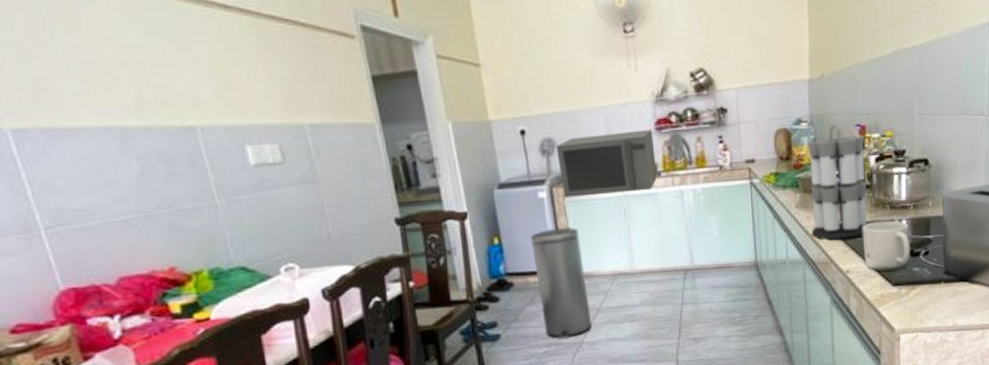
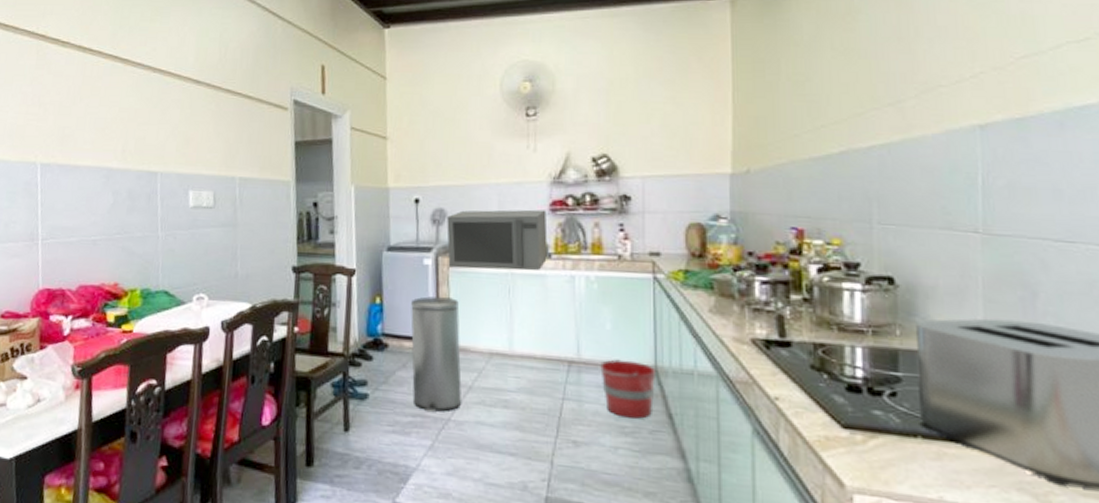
bucket: none [708,260,757,310] -> present [597,359,657,419]
spice rack: present [808,124,867,241] -> none [727,224,805,360]
mug: present [862,220,911,272] -> none [797,343,869,410]

